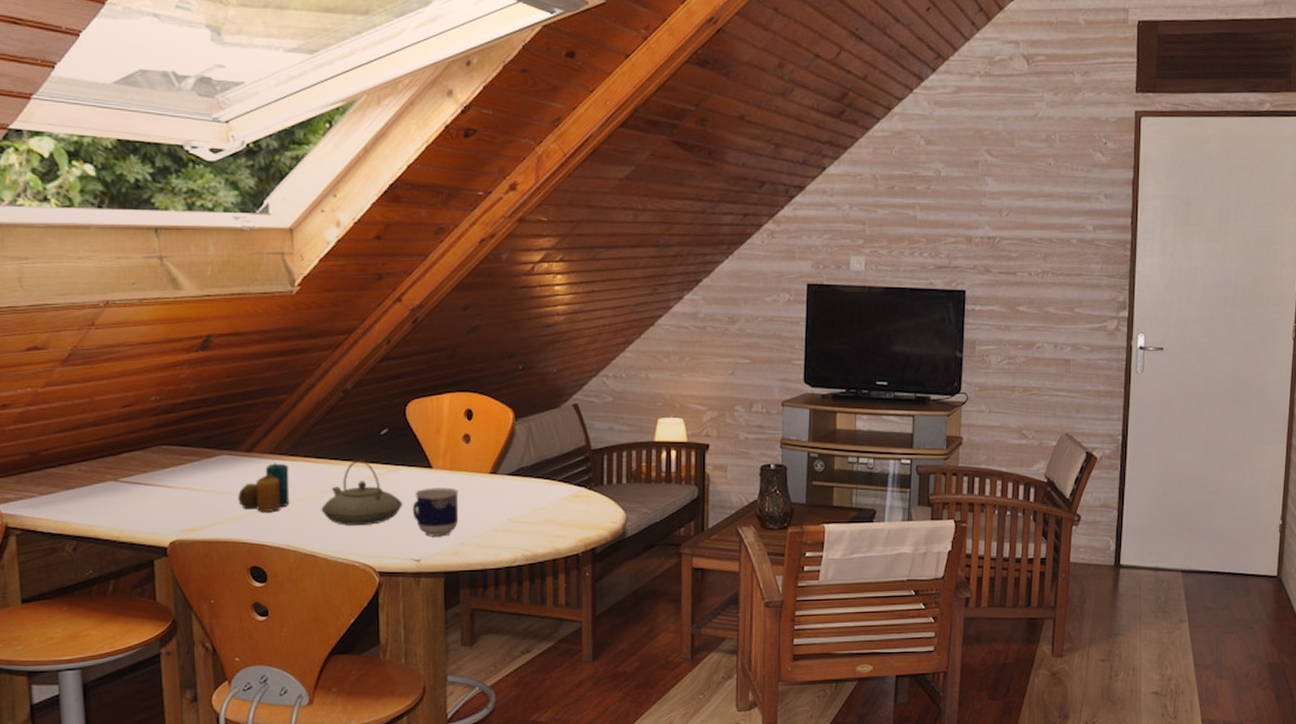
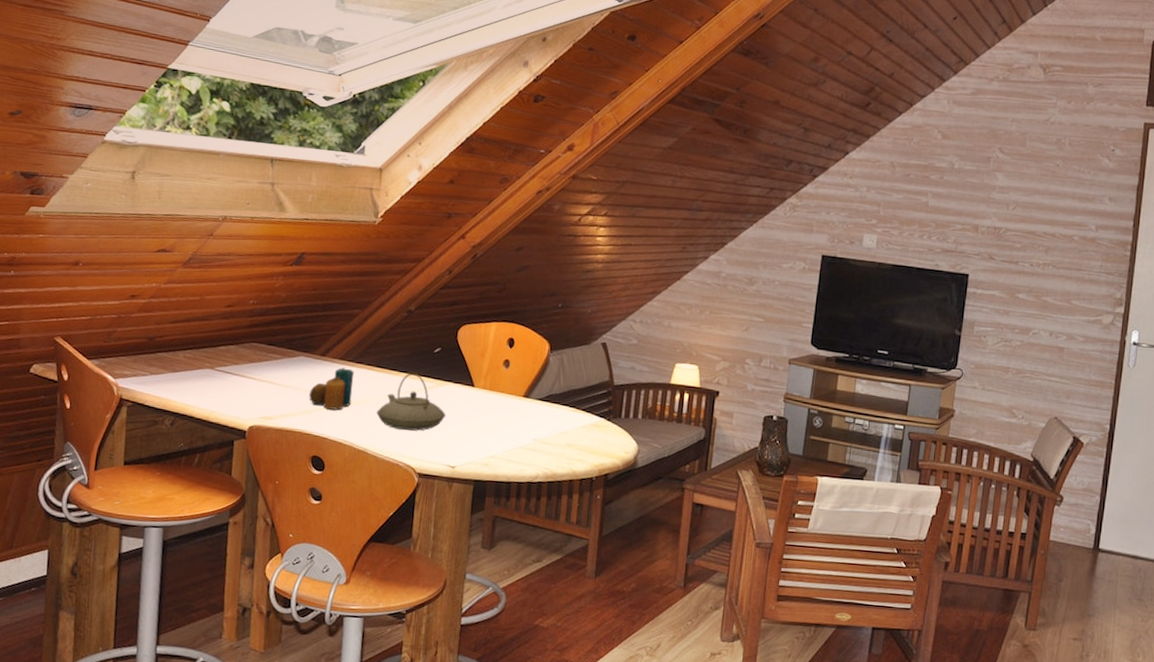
cup: present [412,487,459,537] -> none [453,404,495,449]

